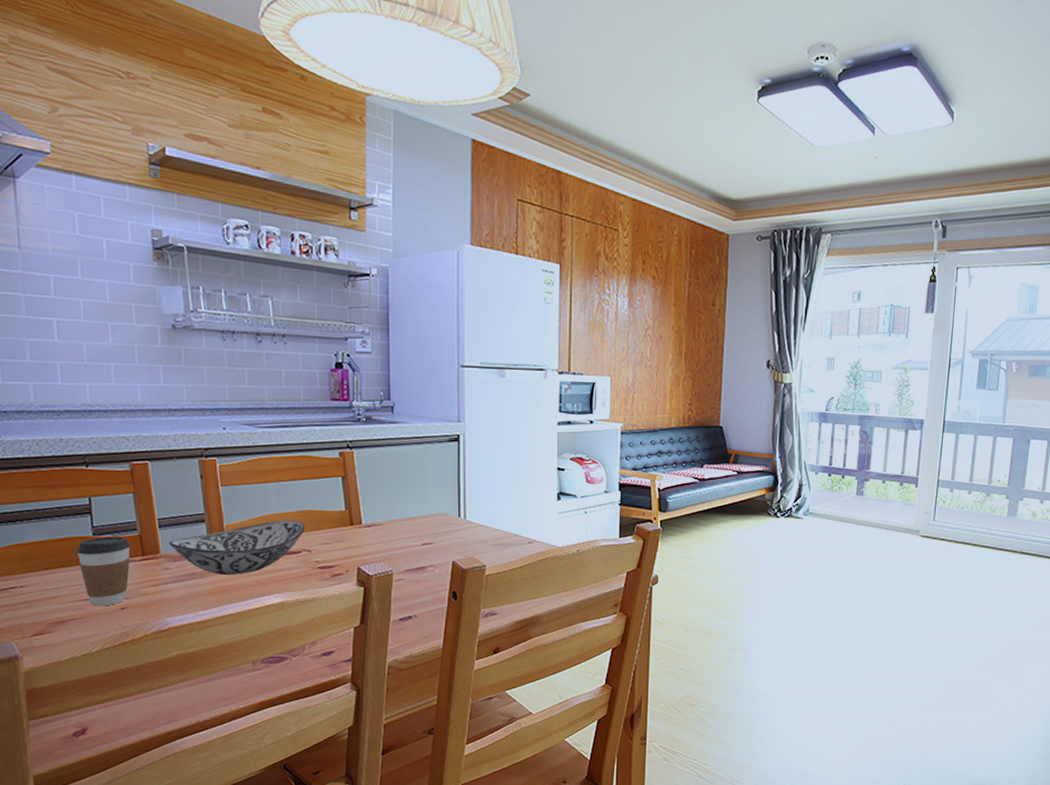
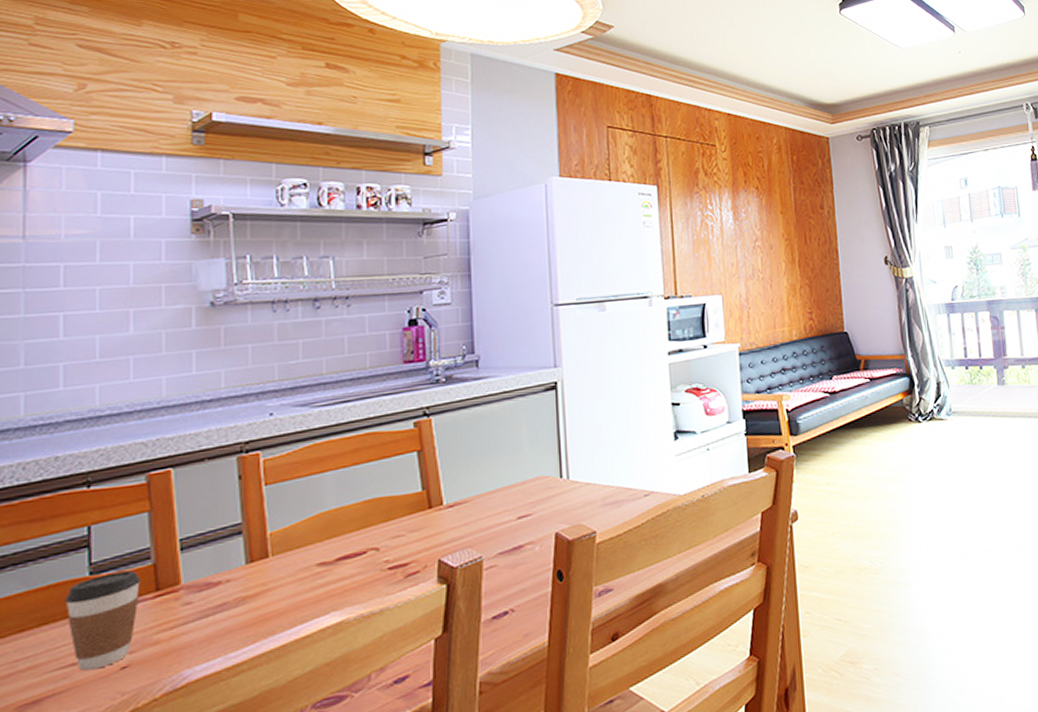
decorative bowl: present [169,520,306,575] -> none [193,514,373,600]

